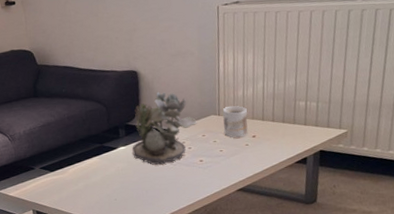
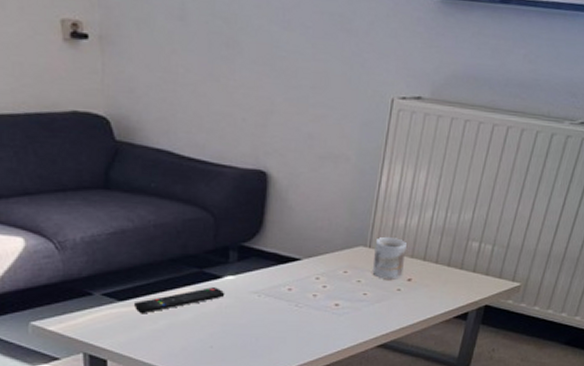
remote control: none [60,156,119,180] -> present [133,287,224,314]
succulent plant: present [132,91,197,165] -> none [244,205,340,306]

